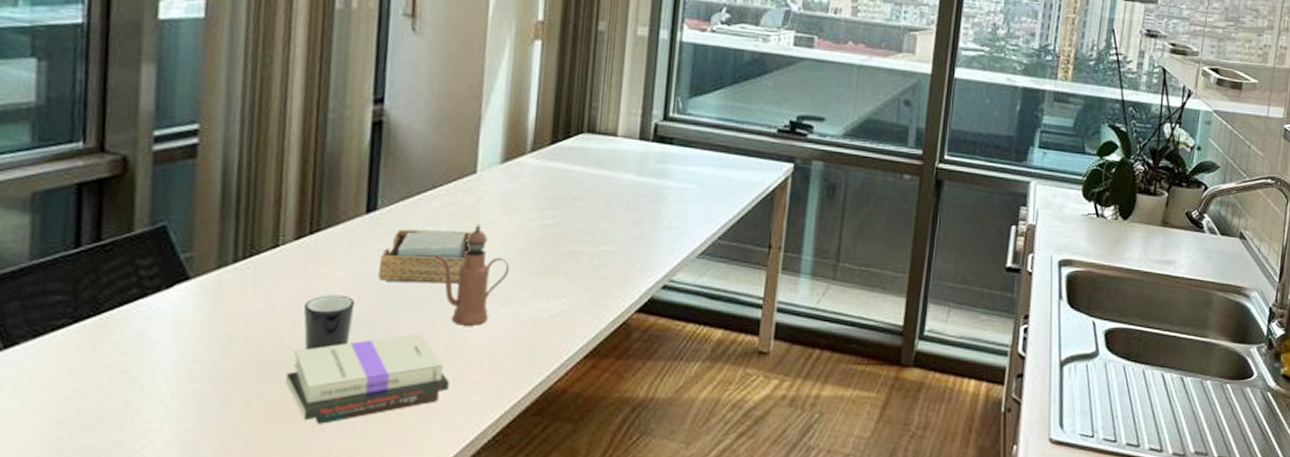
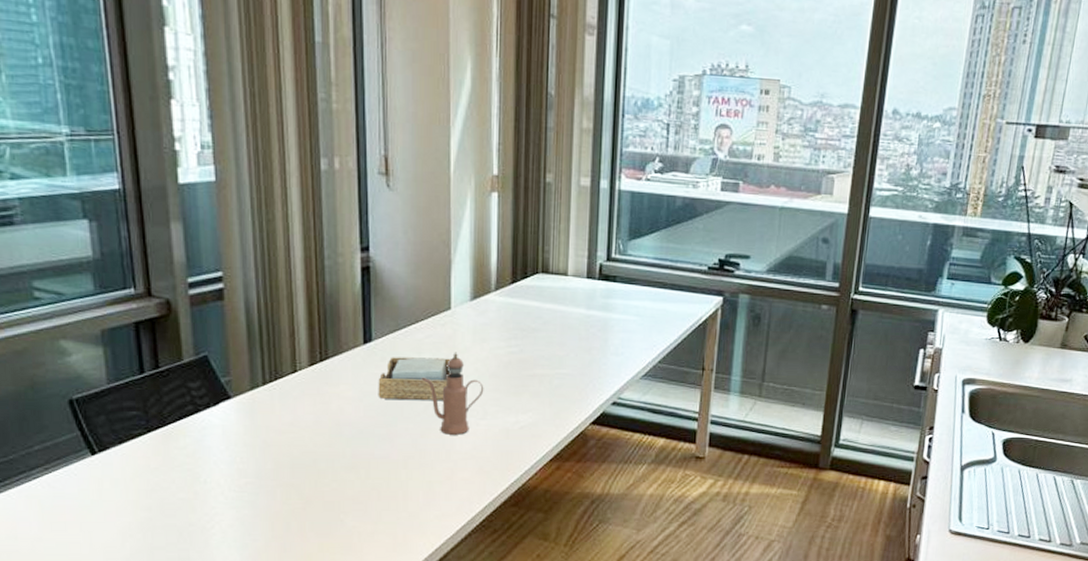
books: present [285,333,449,424] -> none [313,441,442,511]
mug: present [303,295,355,351] -> none [323,410,362,454]

